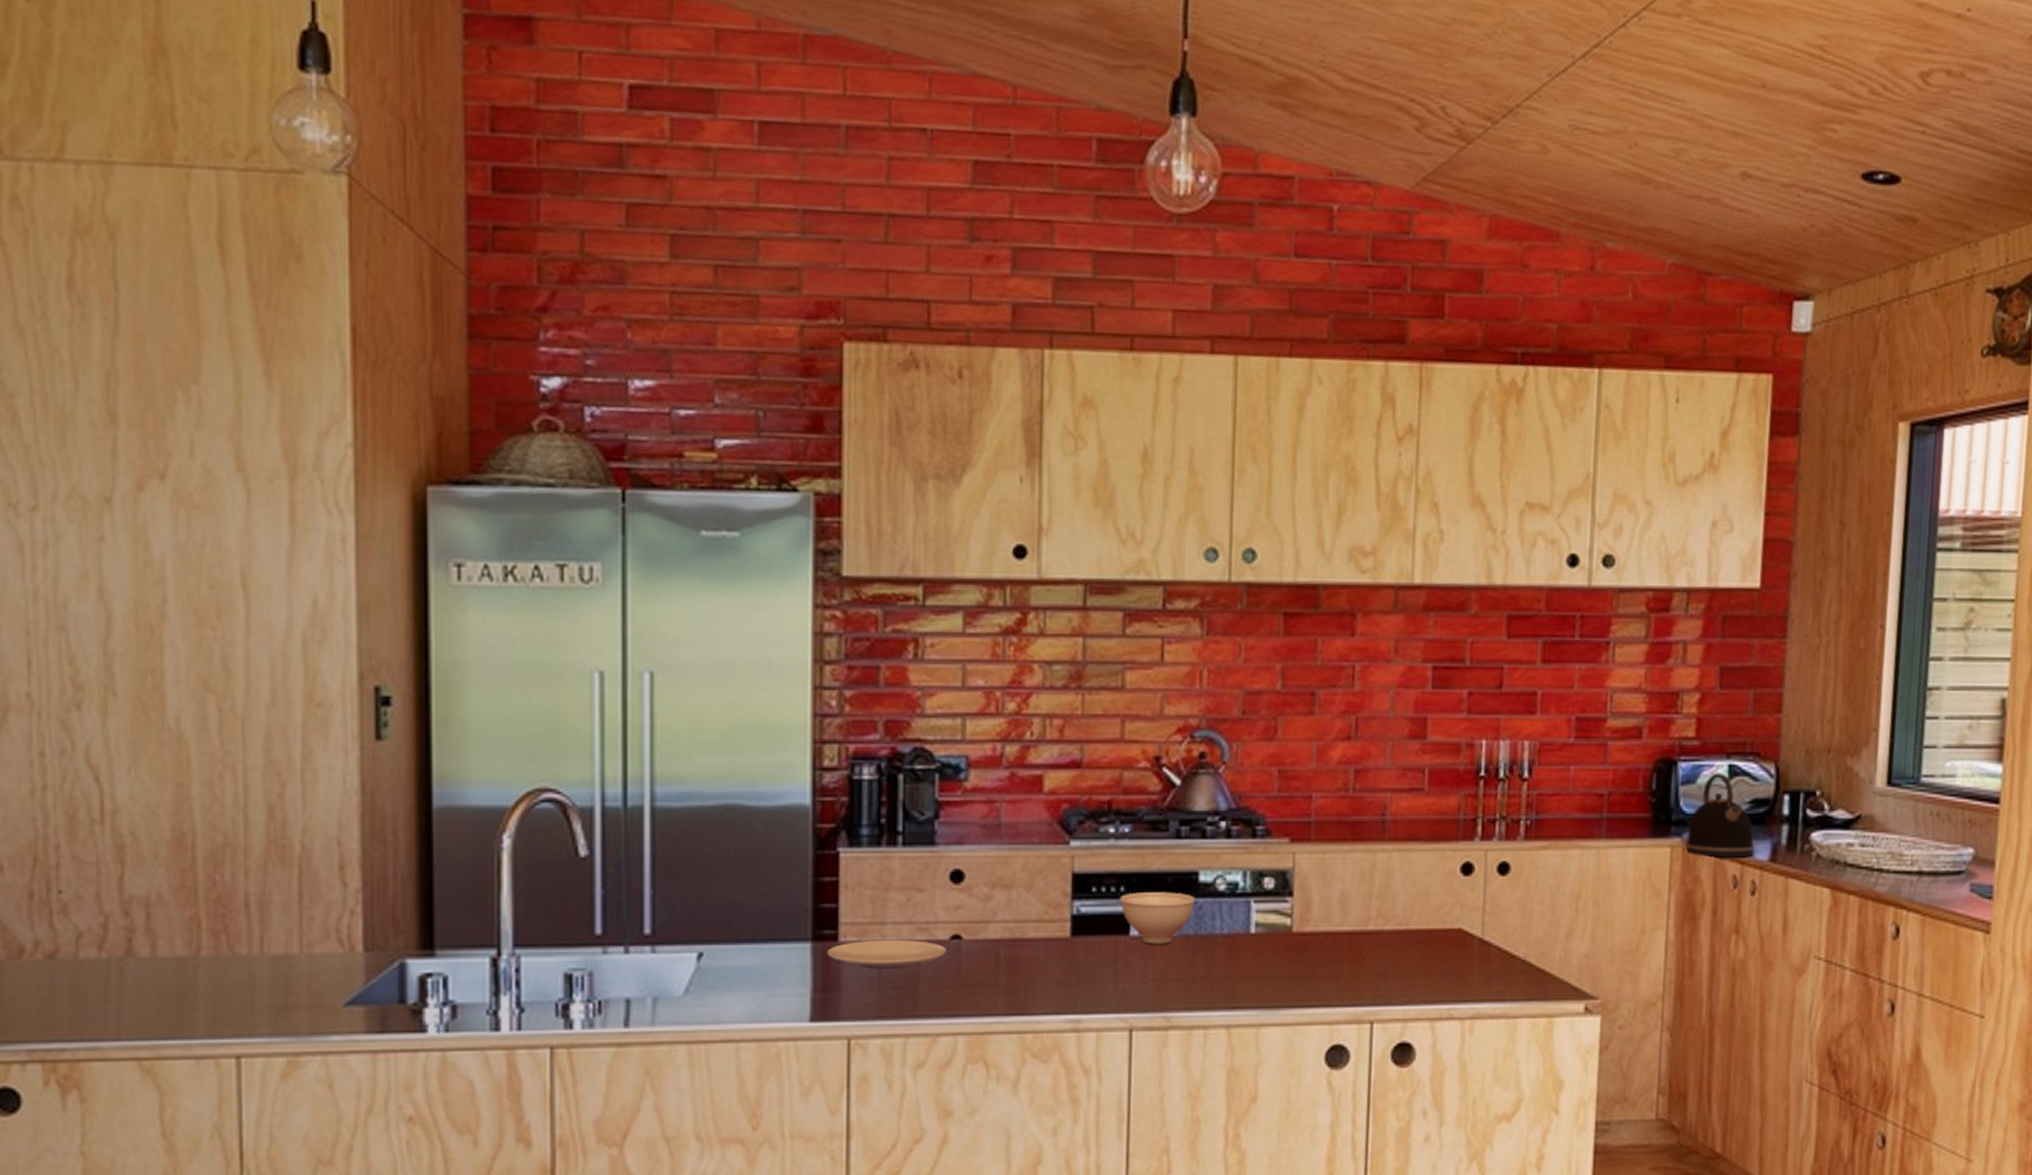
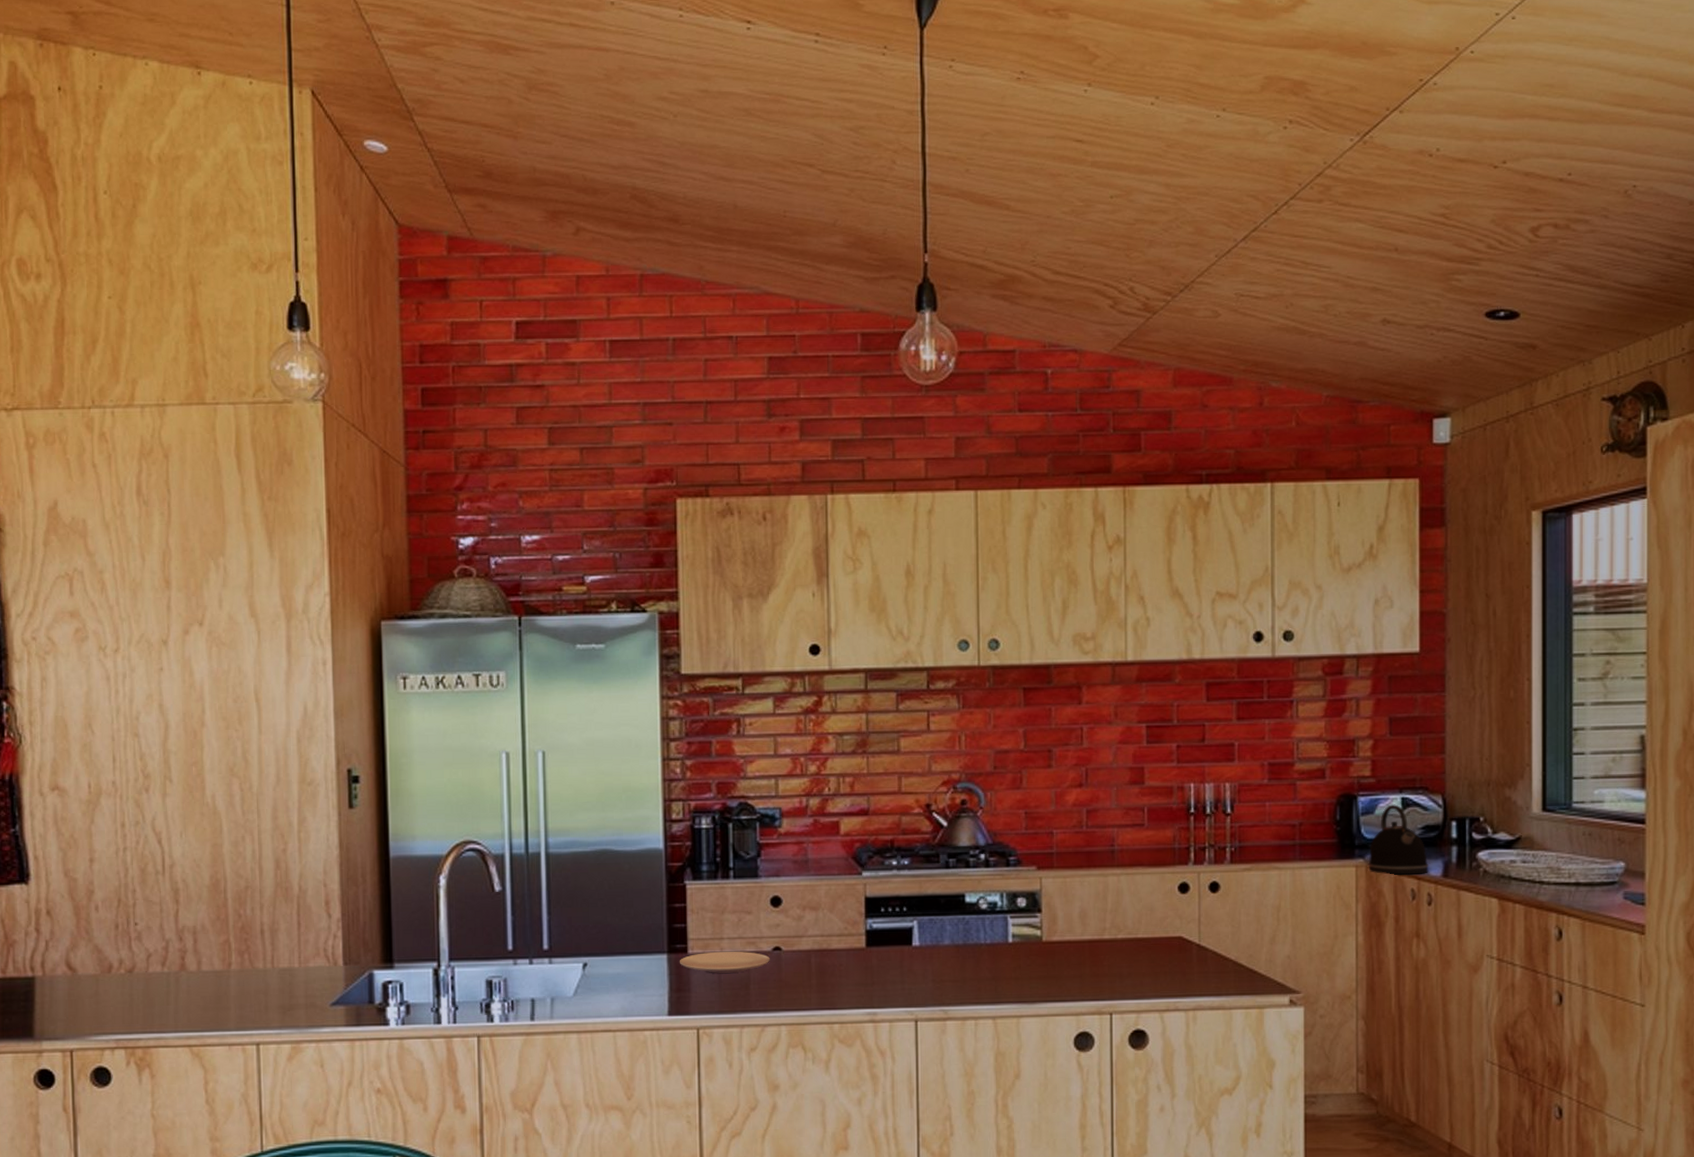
bowl: present [1120,892,1196,944] -> none [903,911,963,953]

